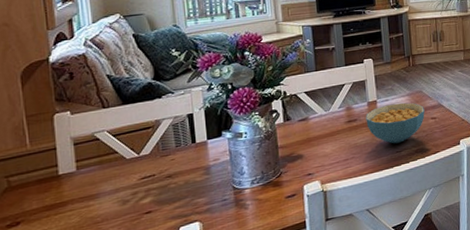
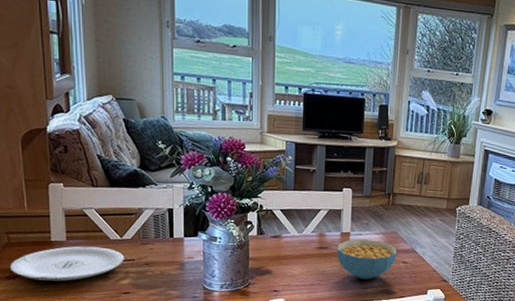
plate: none [10,169,143,222] -> present [9,246,124,281]

